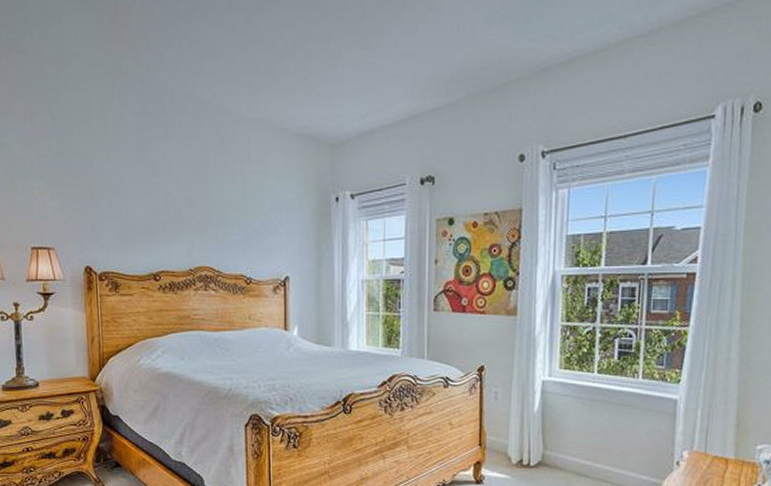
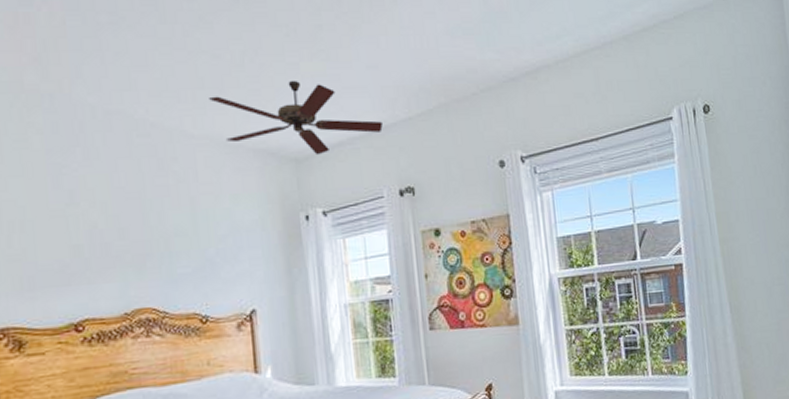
ceiling fan: none [263,67,412,142] -> present [209,80,383,155]

